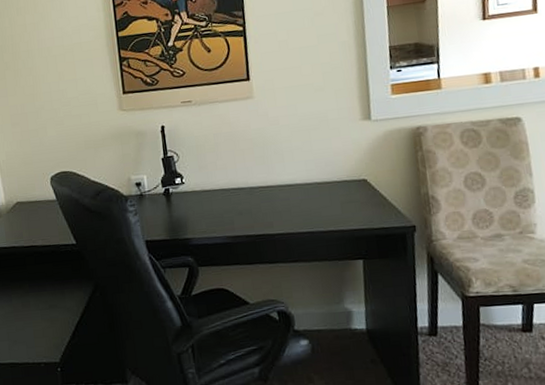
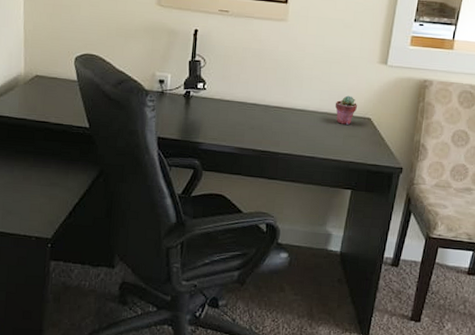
potted succulent: none [324,160,349,192] -> present [335,95,358,125]

